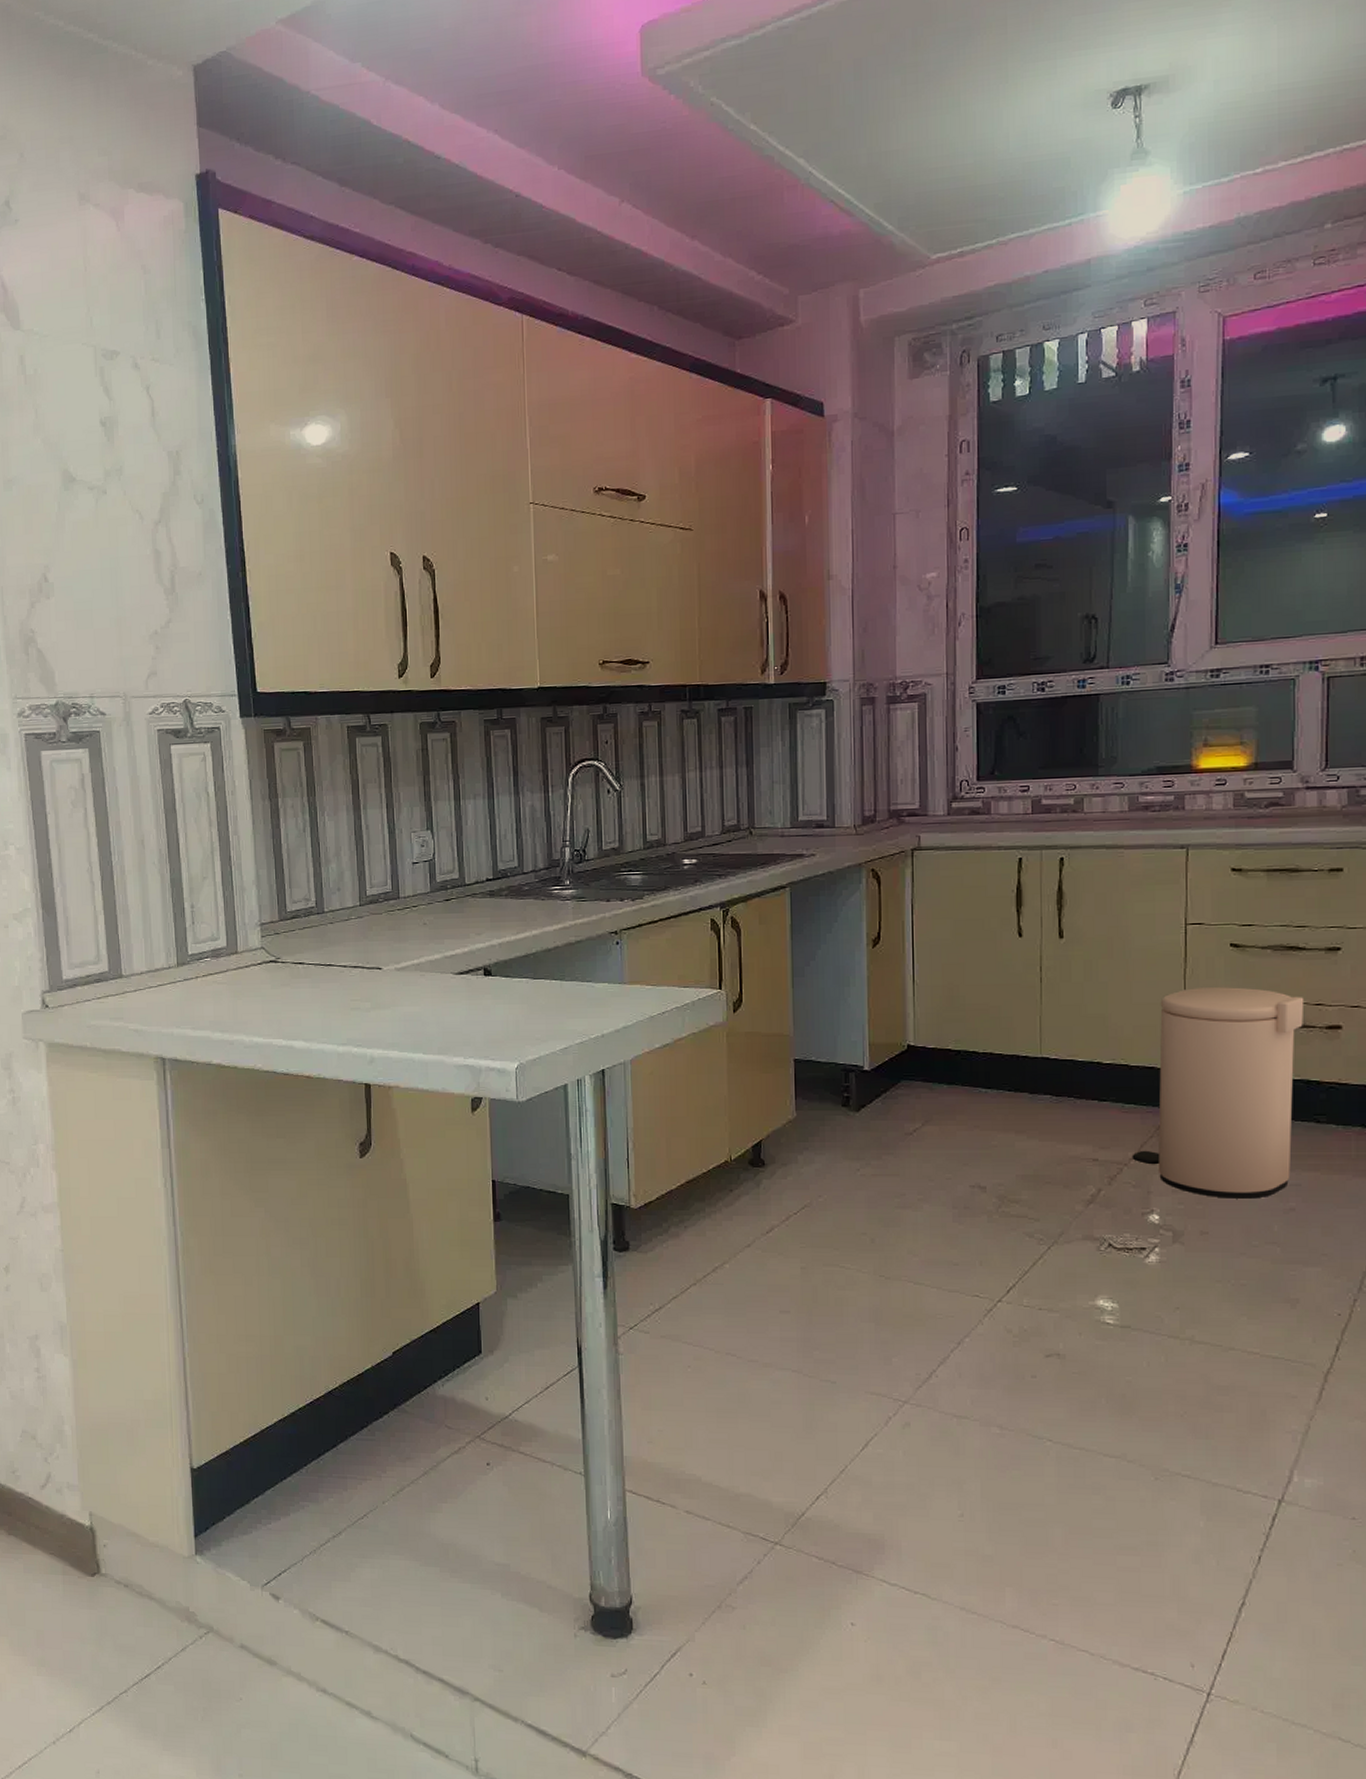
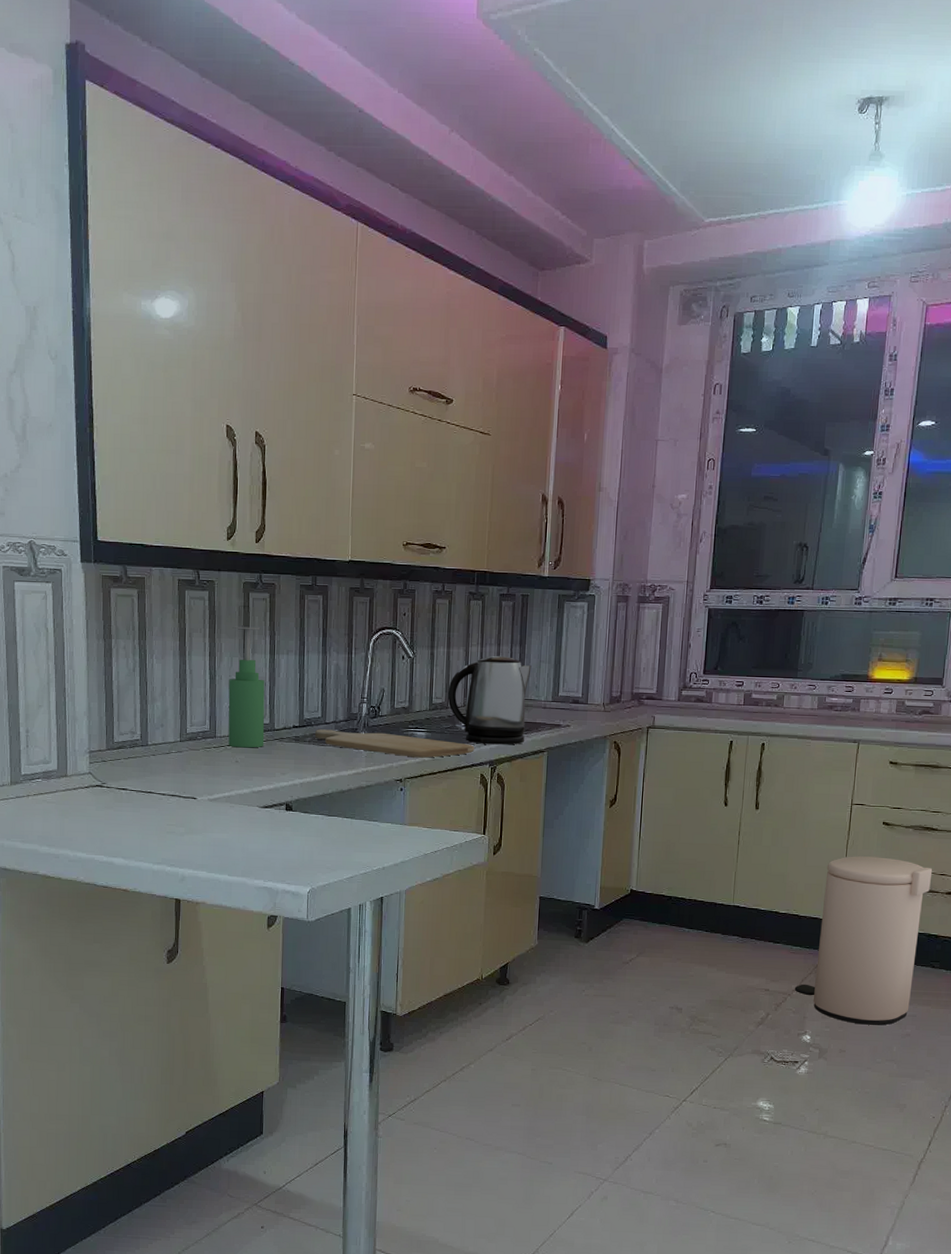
soap dispenser: none [410,771,455,908] -> present [228,626,265,748]
chopping board: none [511,879,701,905] -> present [314,729,475,758]
kettle: none [664,779,763,884] -> present [447,655,532,745]

